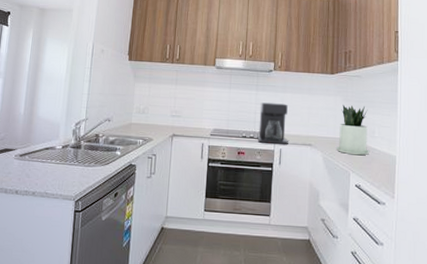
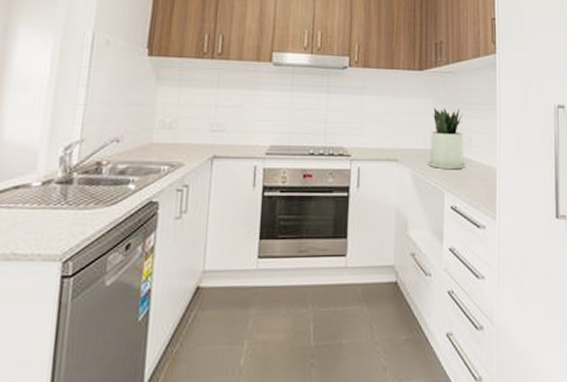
coffee maker: present [257,102,288,146] -> none [328,108,369,162]

